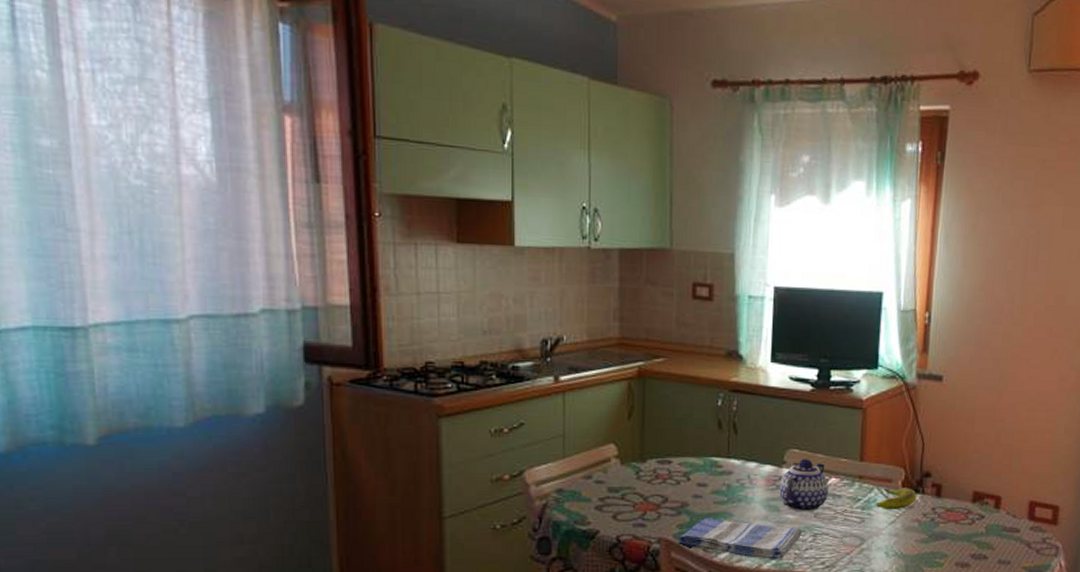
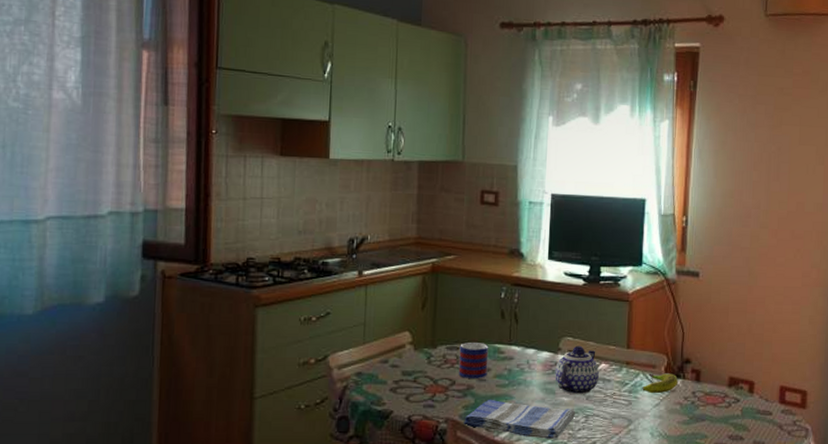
mug: none [671,456,705,495] -> present [458,343,489,378]

